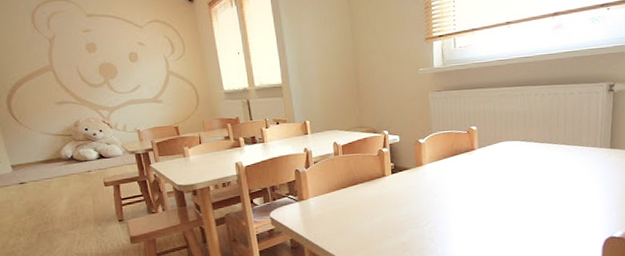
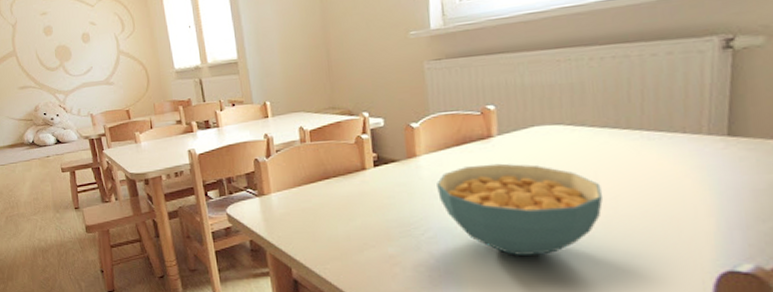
cereal bowl: none [437,169,542,237] -> present [437,163,603,257]

